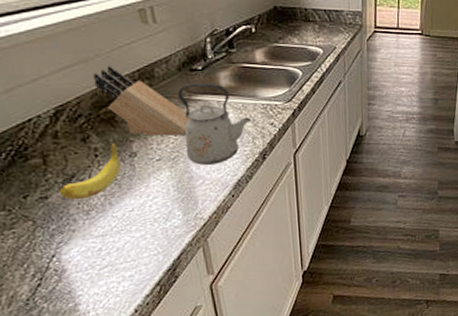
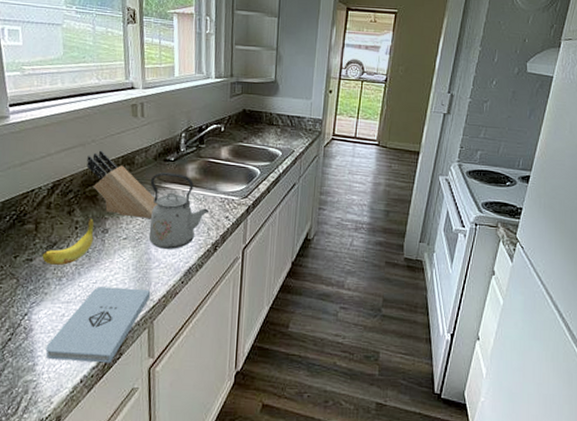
notepad: none [86,209,200,296] -> present [45,286,151,363]

